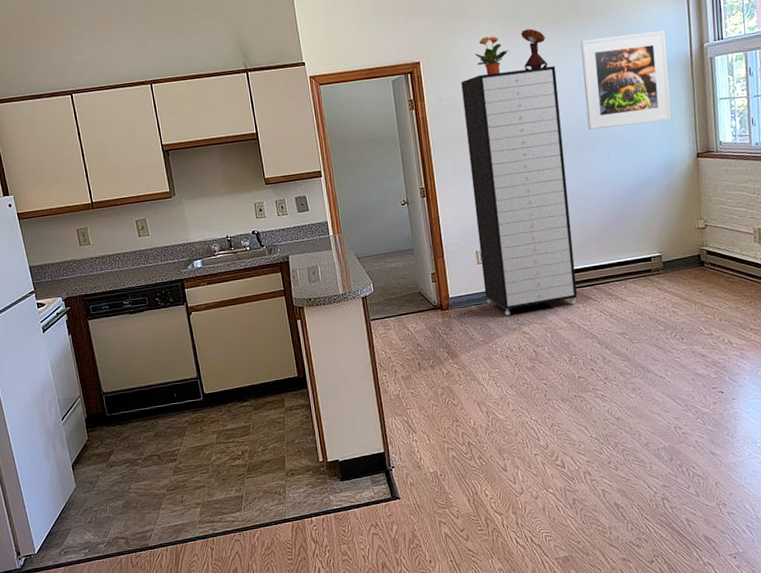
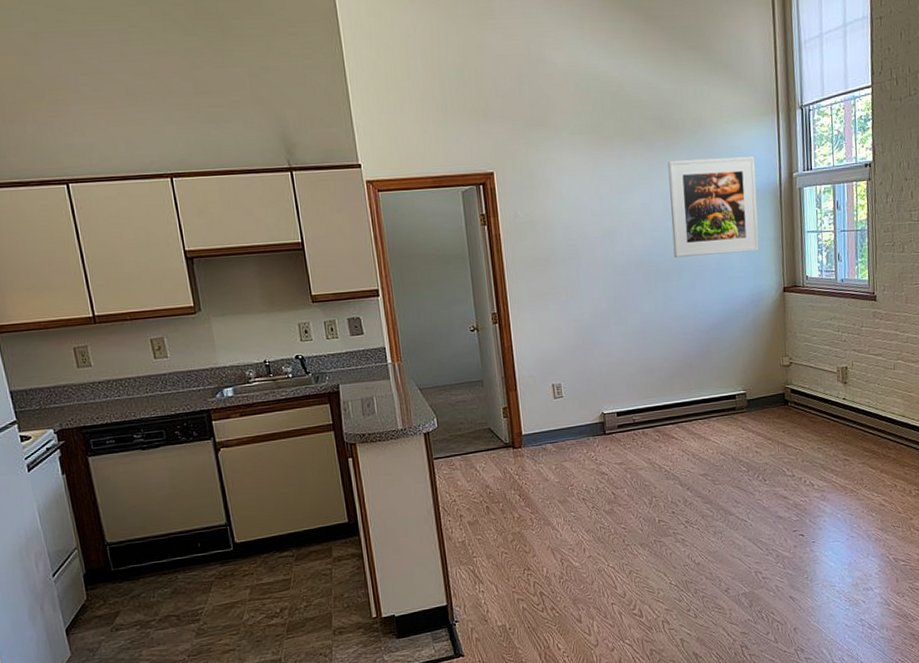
storage cabinet: present [461,66,578,316] -> none [539,186,660,455]
potted plant: present [474,36,509,76] -> none [554,149,592,192]
mushroom: present [520,28,548,71] -> none [604,144,634,190]

